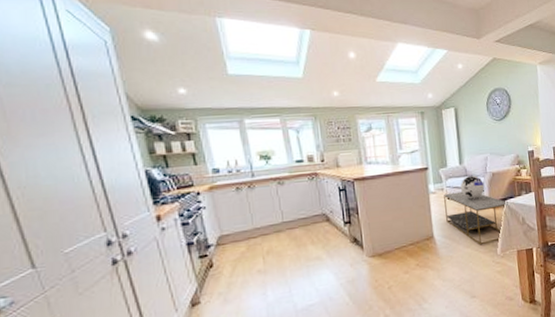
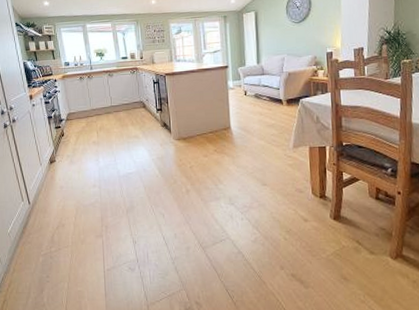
coffee table: present [444,191,508,245] -> none [241,89,303,139]
decorative globe: present [461,176,485,200] -> none [257,75,281,97]

